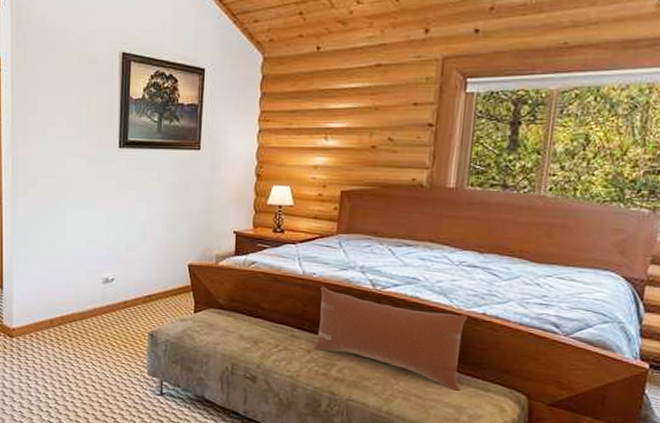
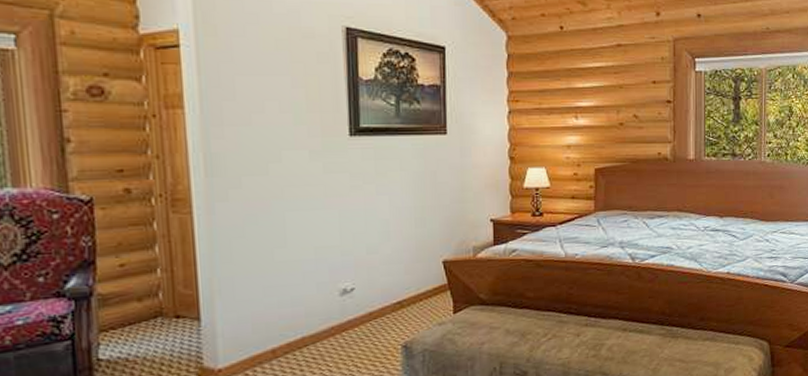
pillow: present [314,286,468,391] -> none [583,266,716,349]

